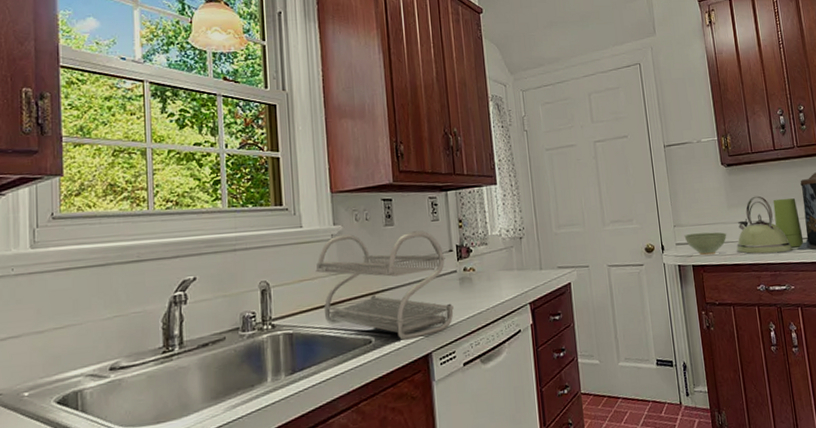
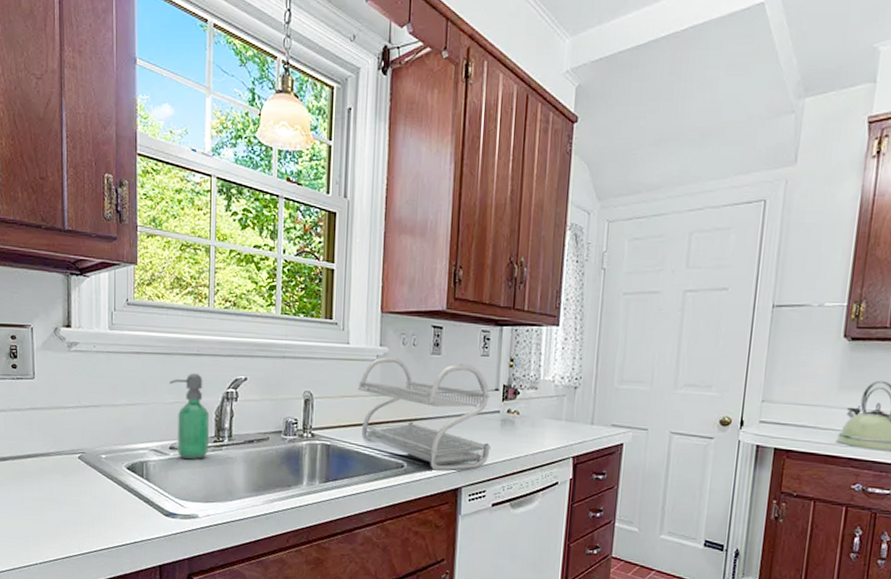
soap dispenser: none [106,281,156,379] -> present [170,373,209,460]
bowl: present [684,232,727,256] -> none [772,412,829,441]

